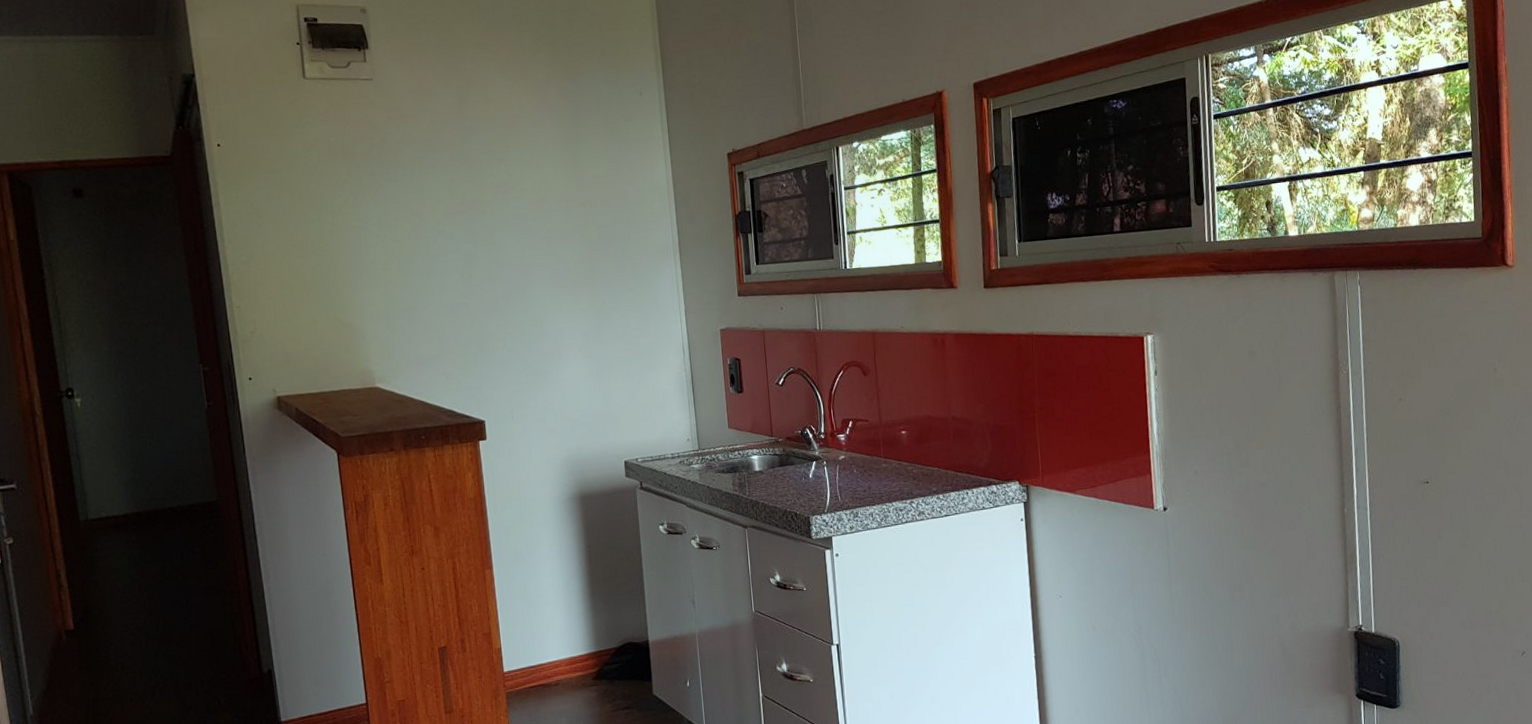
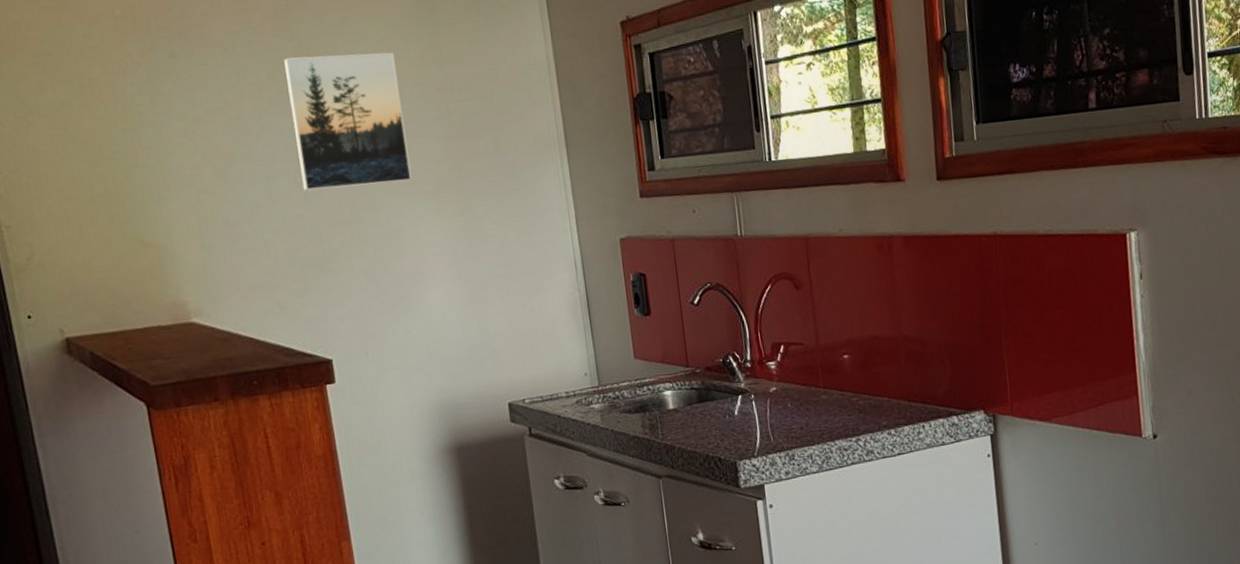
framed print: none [458,174,555,284] -> present [283,52,412,191]

